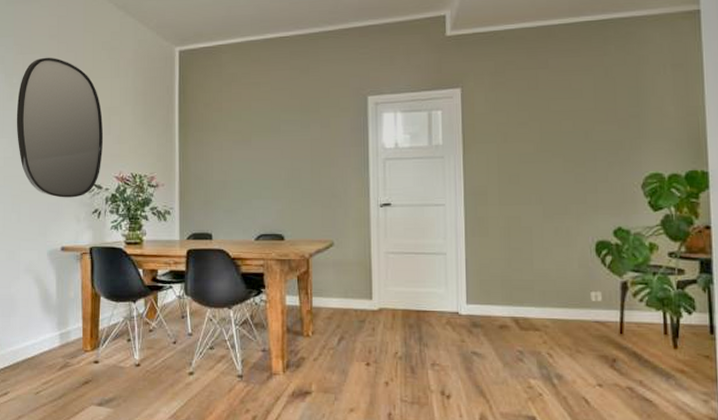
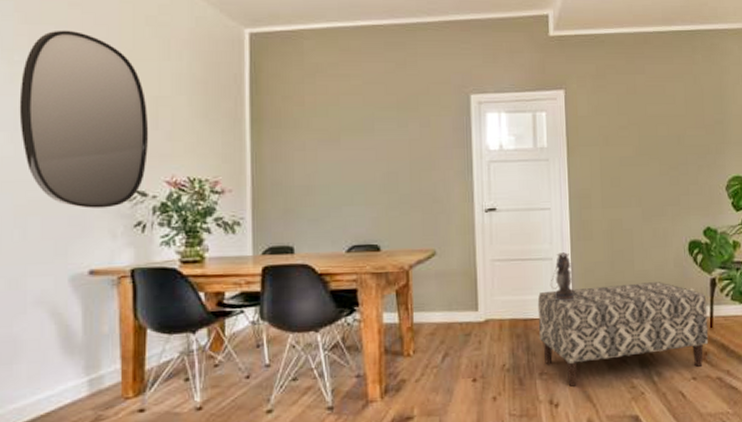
bench: none [430,282,618,380] -> present [537,282,709,387]
lantern: none [443,248,469,296] -> present [550,252,575,302]

